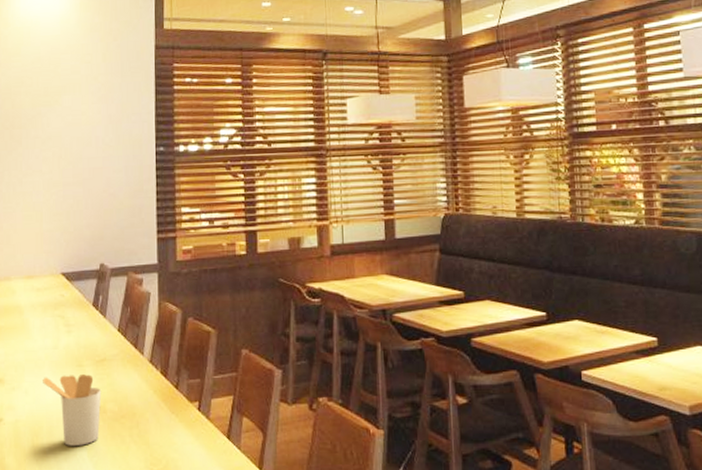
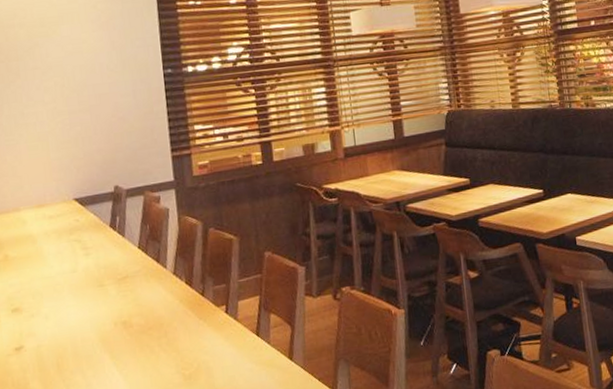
utensil holder: present [43,374,102,446] -> none [63,292,127,363]

